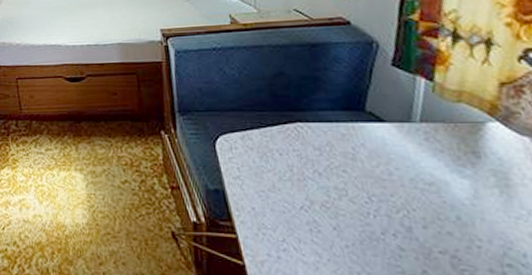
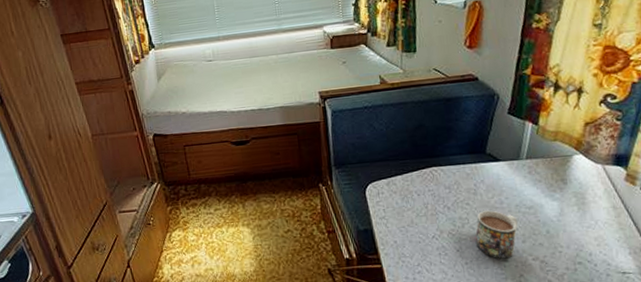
mug: none [357,182,415,249] -> present [475,210,518,260]

